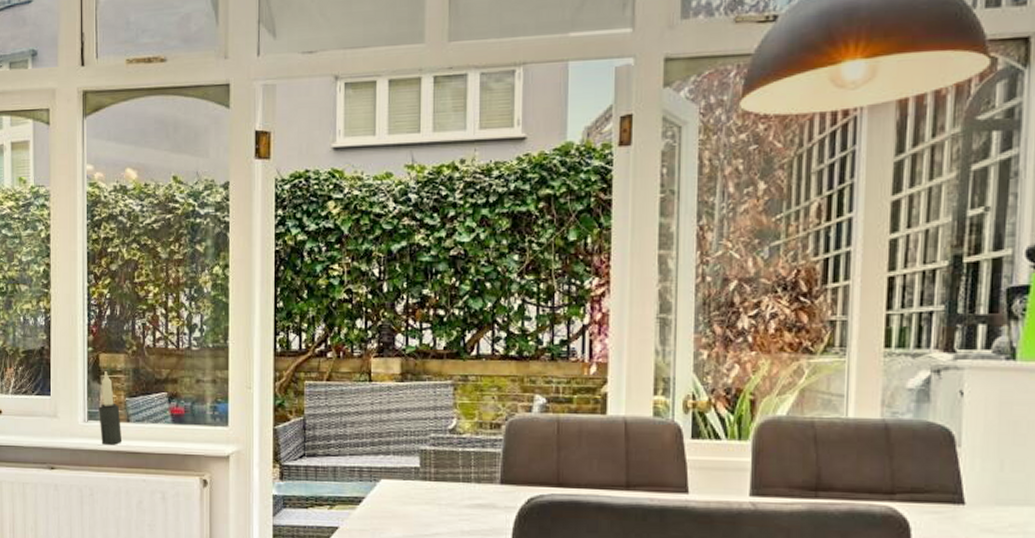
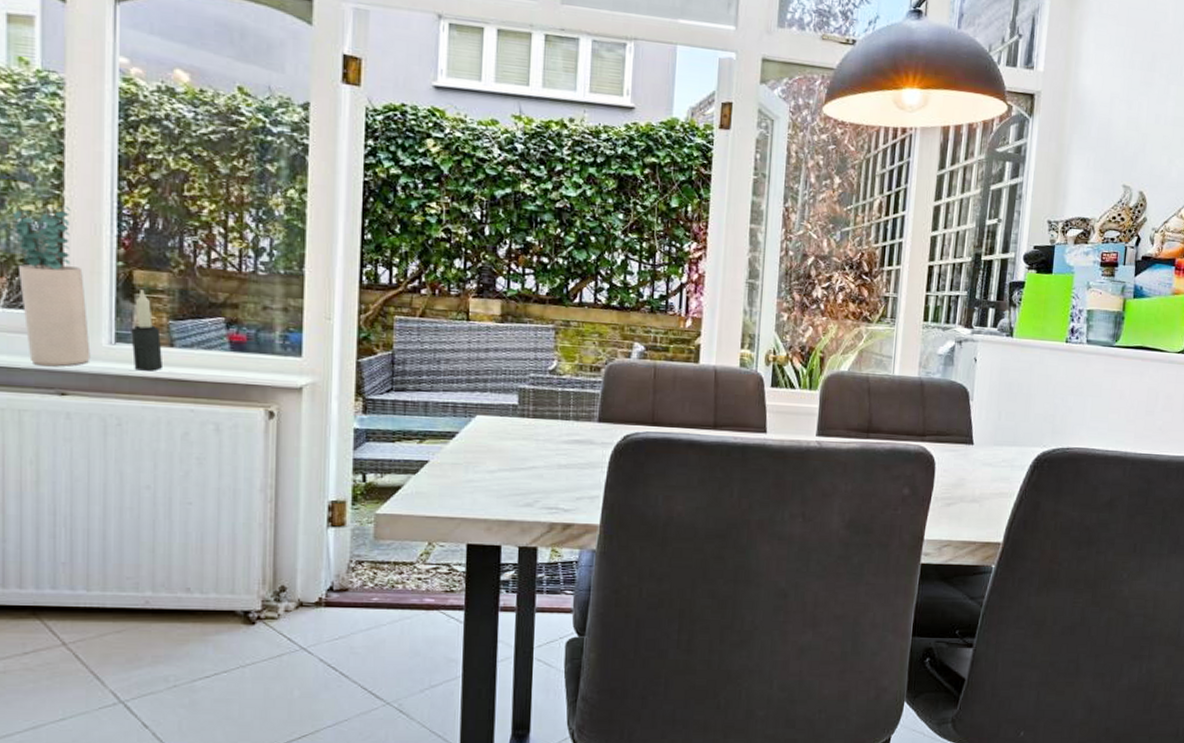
vase: none [17,295,71,444] -> present [12,198,91,367]

